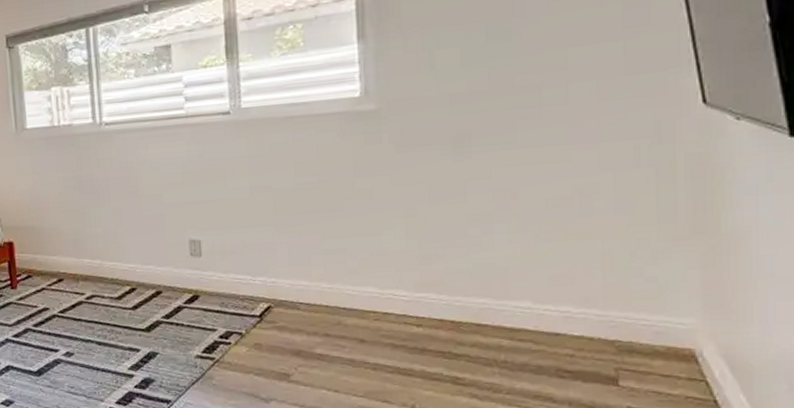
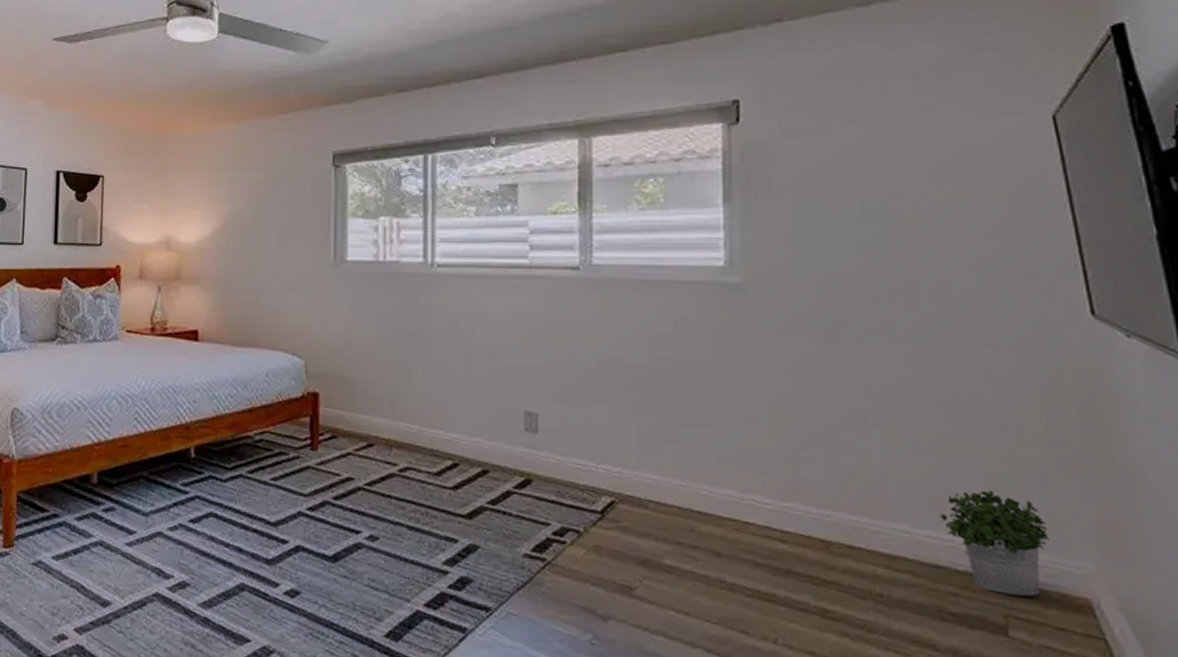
potted plant: none [557,266,659,352] -> present [939,490,1051,596]

